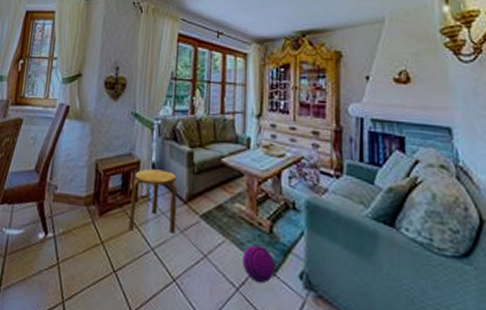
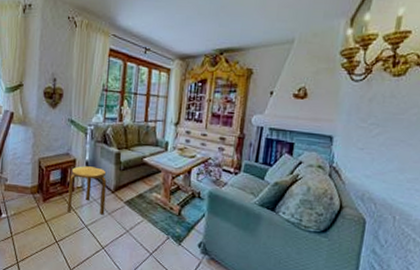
ball: present [242,245,276,284] -> none [155,224,181,251]

